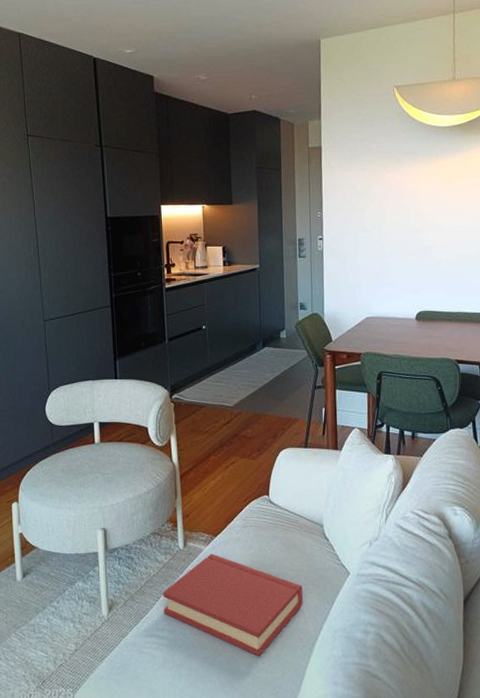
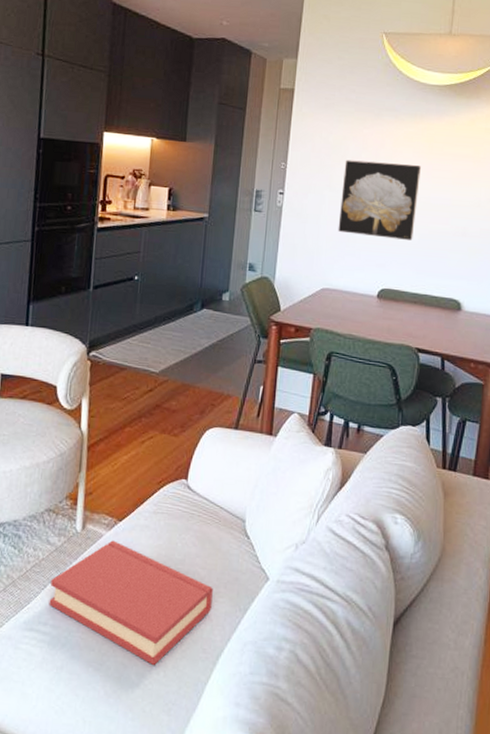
wall art: none [373,200,442,267] -> present [338,160,421,240]

